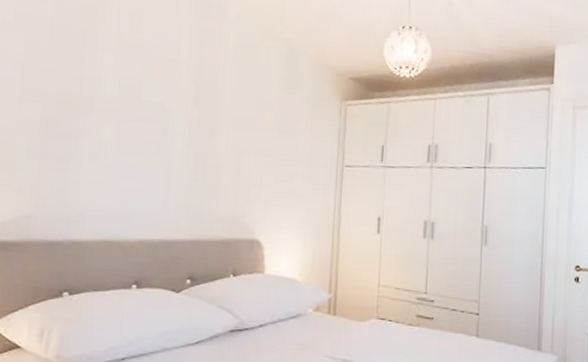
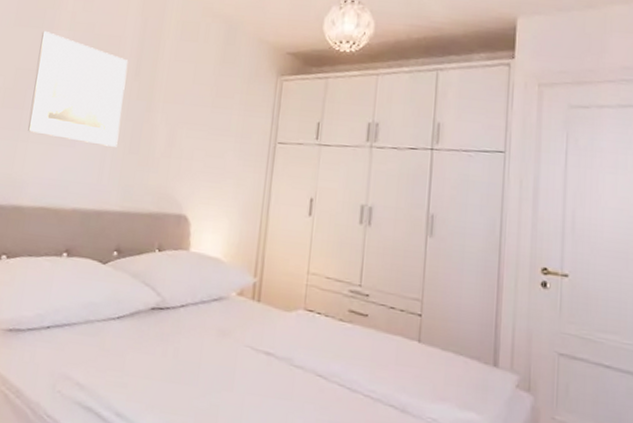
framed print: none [78,52,186,176] -> present [28,30,128,147]

